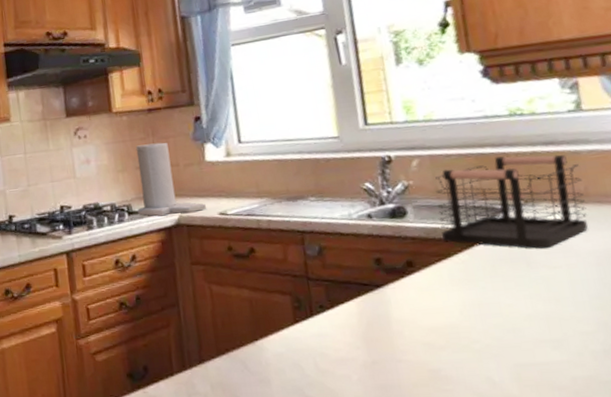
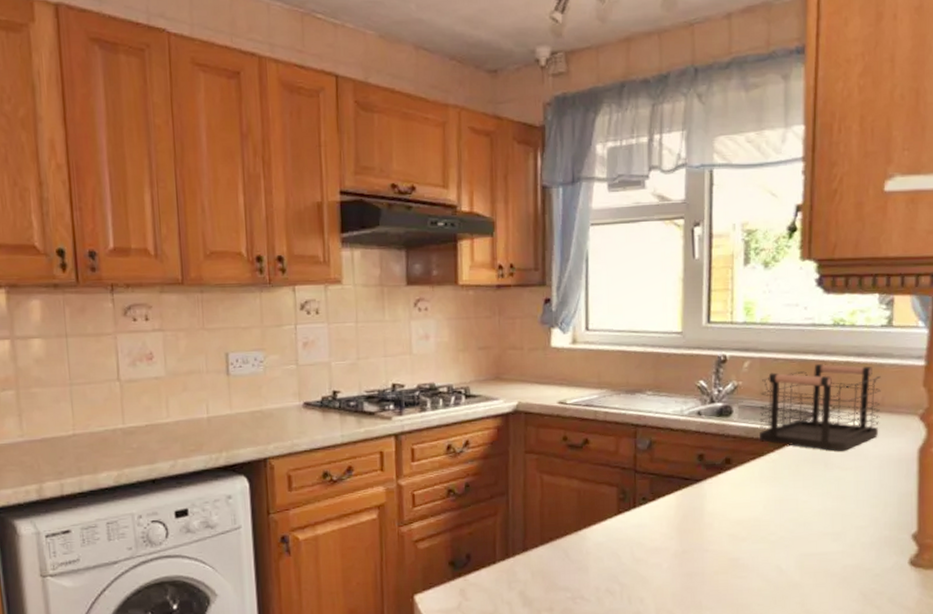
paper towel: present [135,142,207,217] -> none [475,323,547,402]

